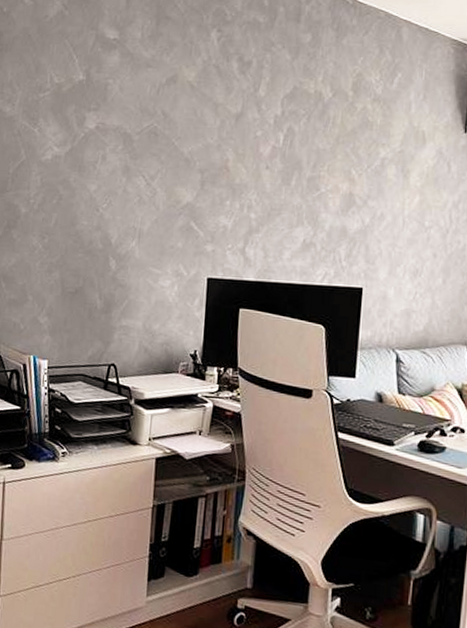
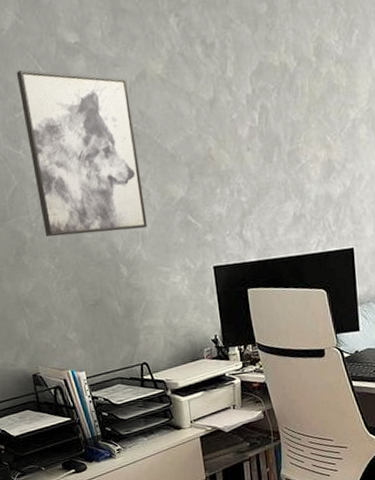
wall art: none [40,54,157,226] -> present [16,69,147,237]

